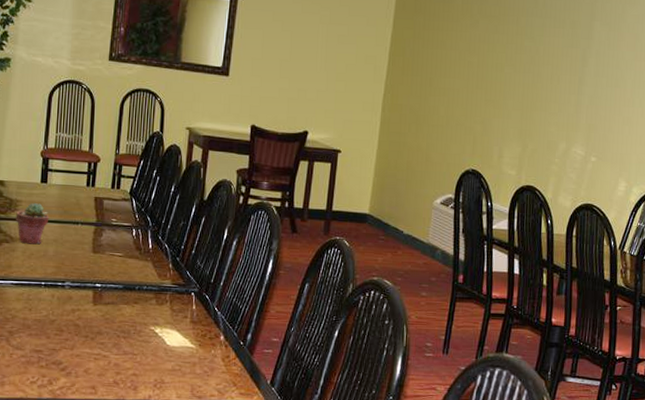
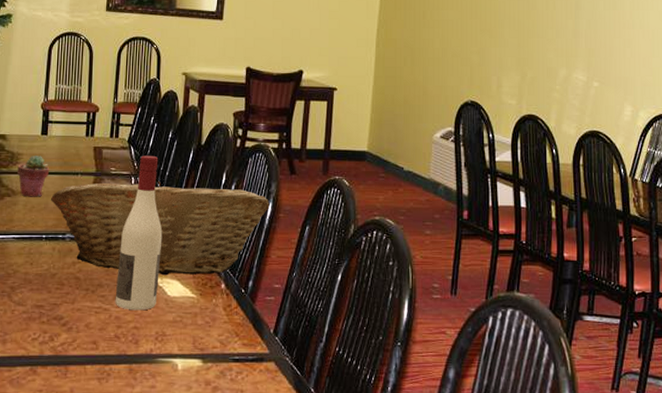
fruit basket: none [49,233,271,326] -> present [50,180,270,276]
wine bottle: none [114,208,163,359] -> present [115,155,163,311]

